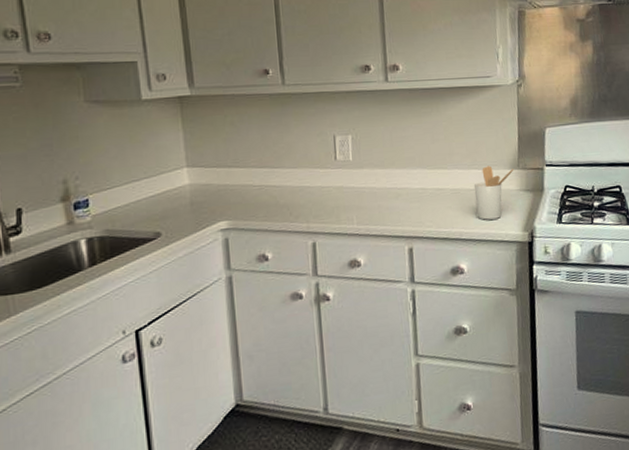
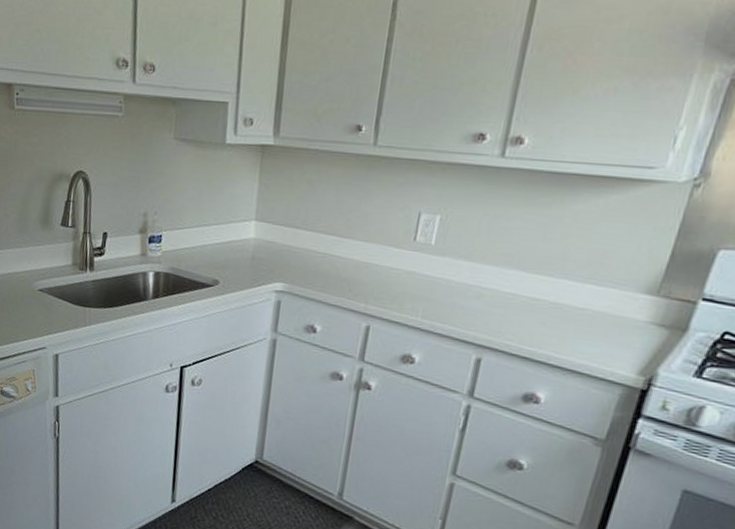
utensil holder: present [473,166,514,220] -> none [577,283,650,352]

